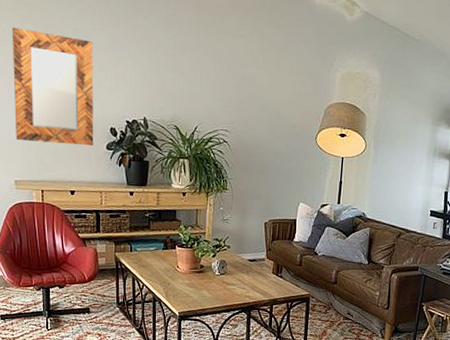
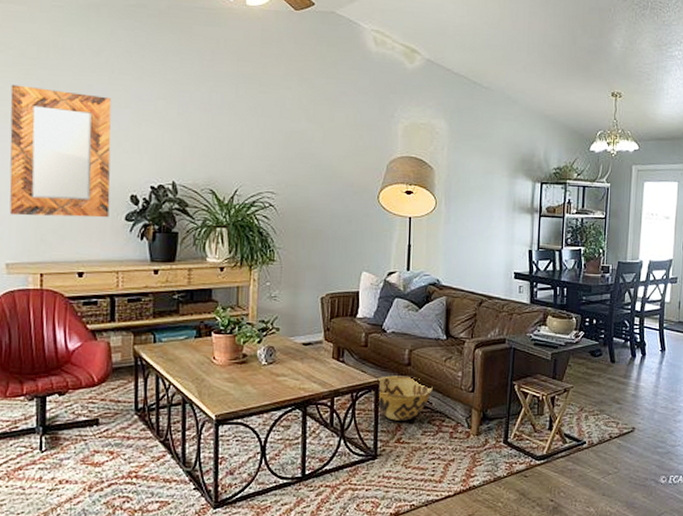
woven basket: none [303,291,354,328] -> present [371,375,433,421]

